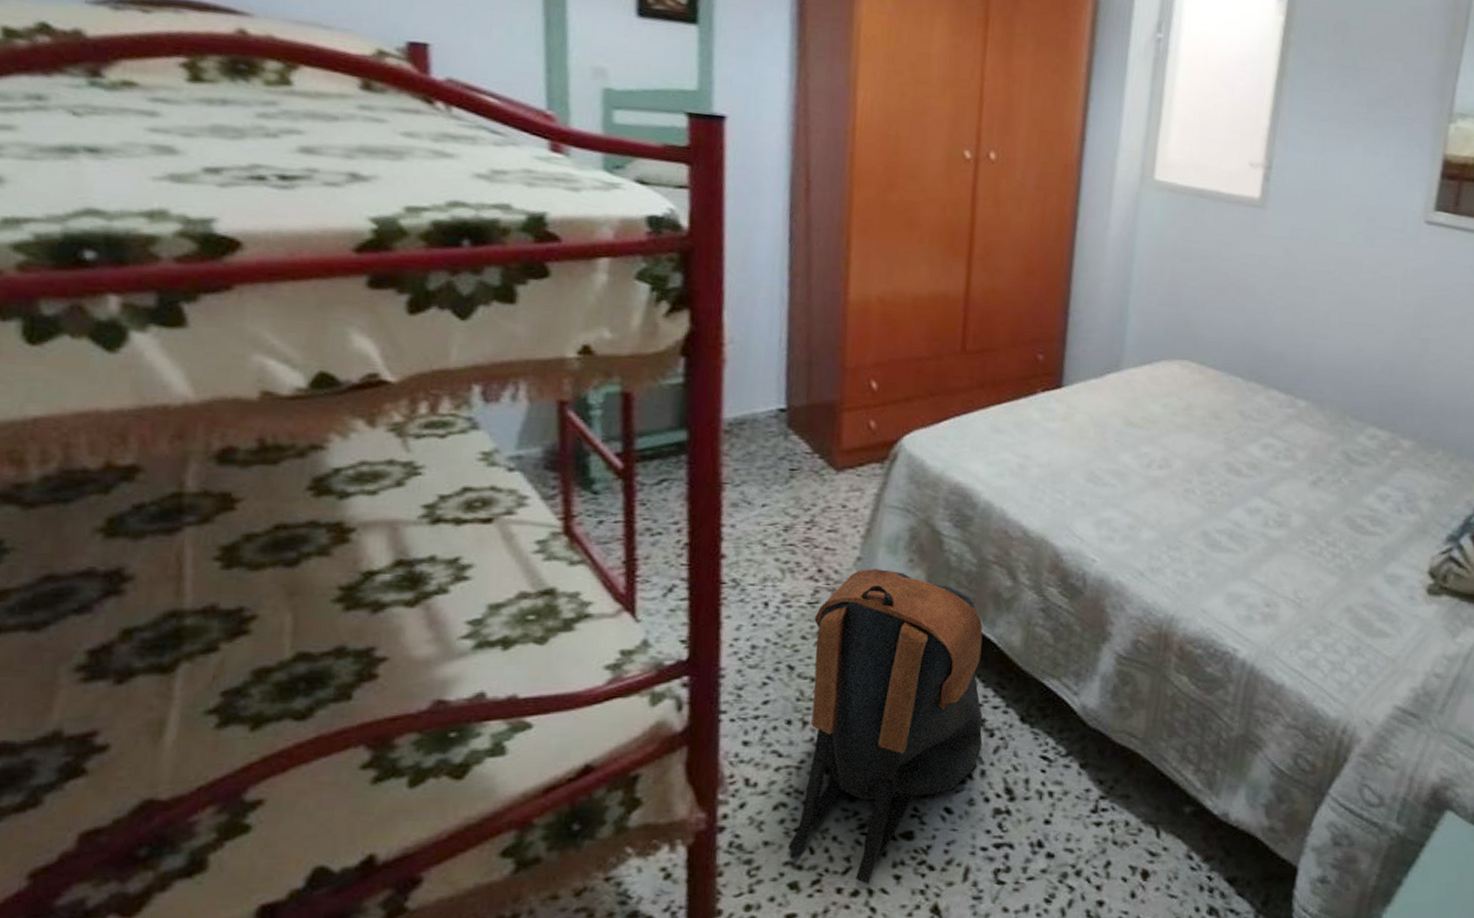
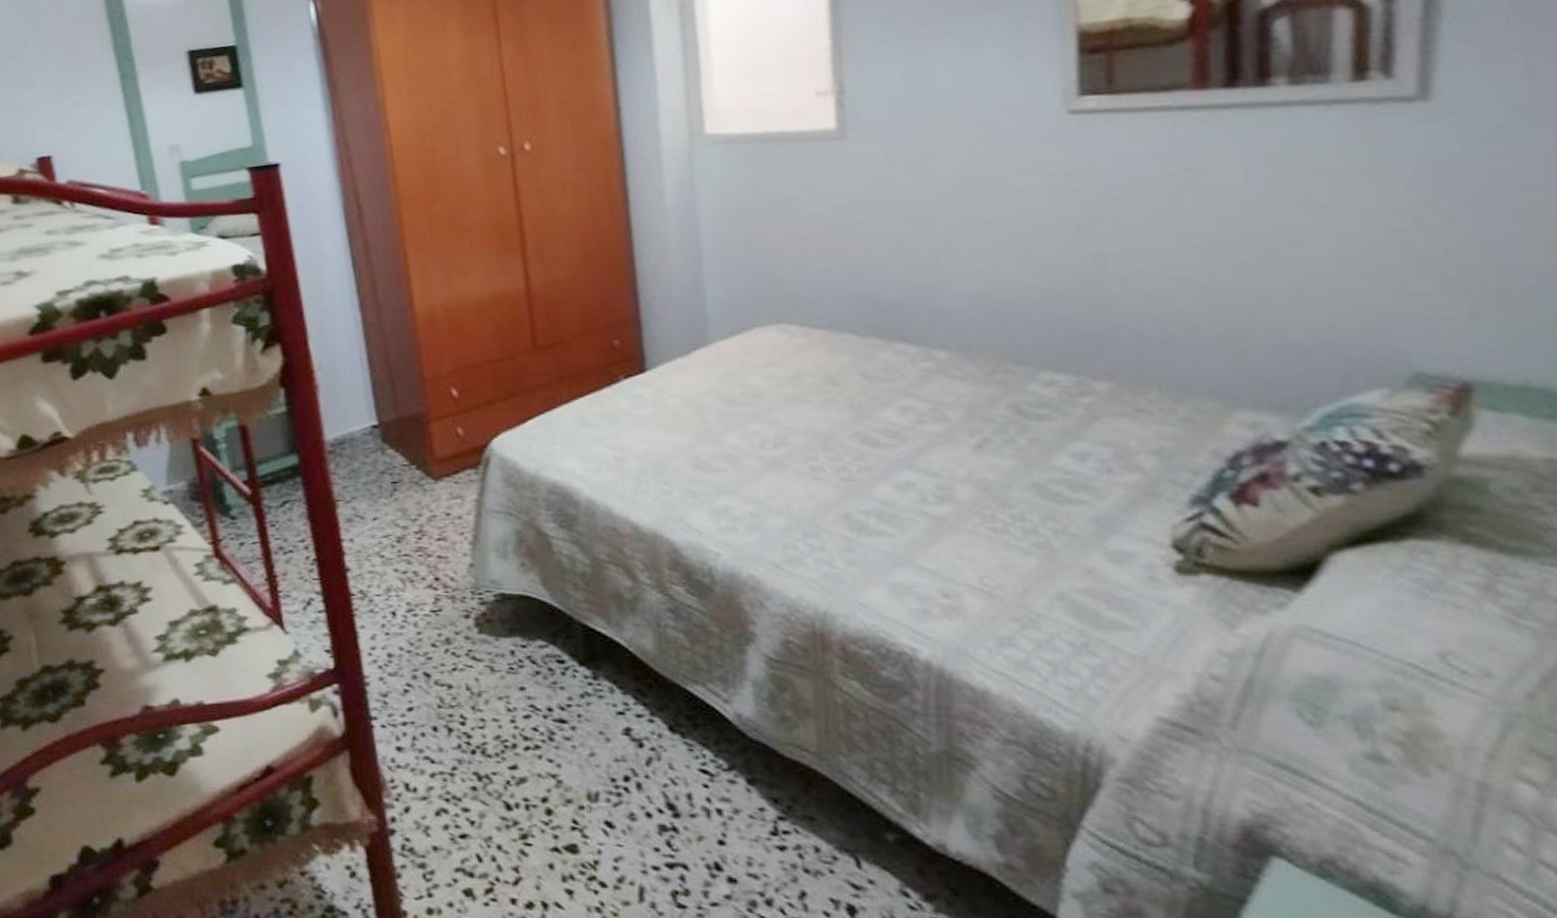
backpack: present [788,569,983,884] -> none [440,574,633,897]

